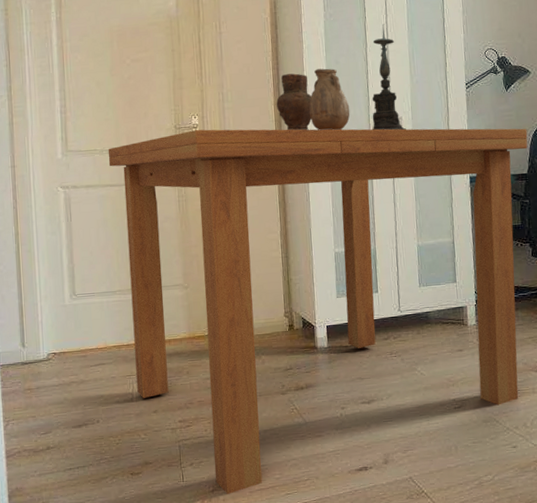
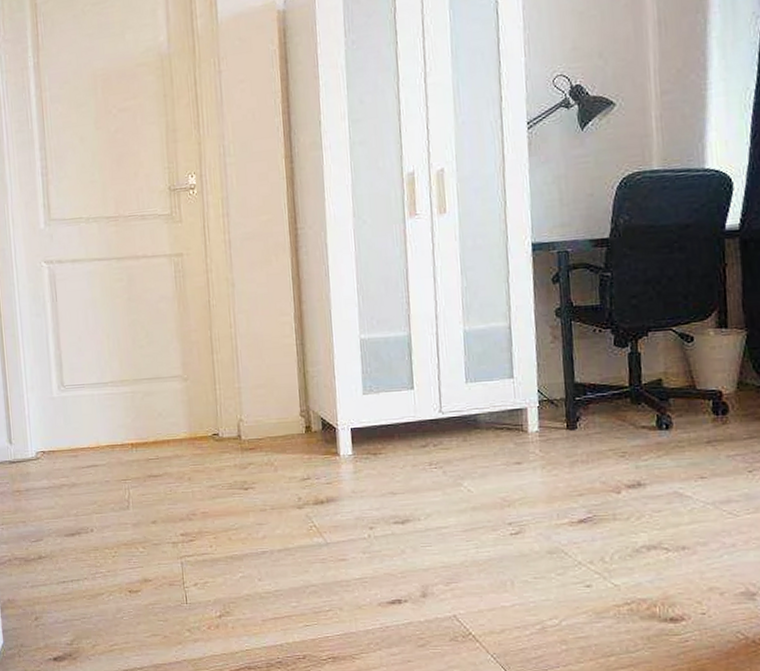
dining table: present [108,128,528,494] -> none [94,178,610,621]
vase: present [276,68,350,131] -> none [288,109,378,190]
candle holder: present [372,24,407,131] -> none [405,49,450,187]

